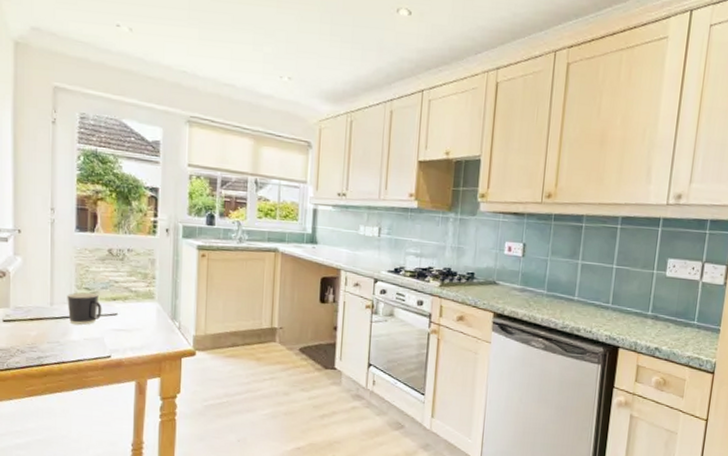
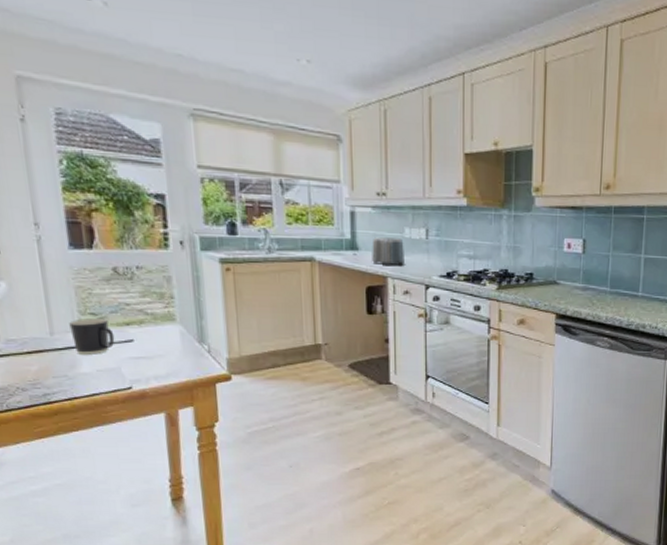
toaster: none [328,233,358,261] -> present [372,237,404,267]

